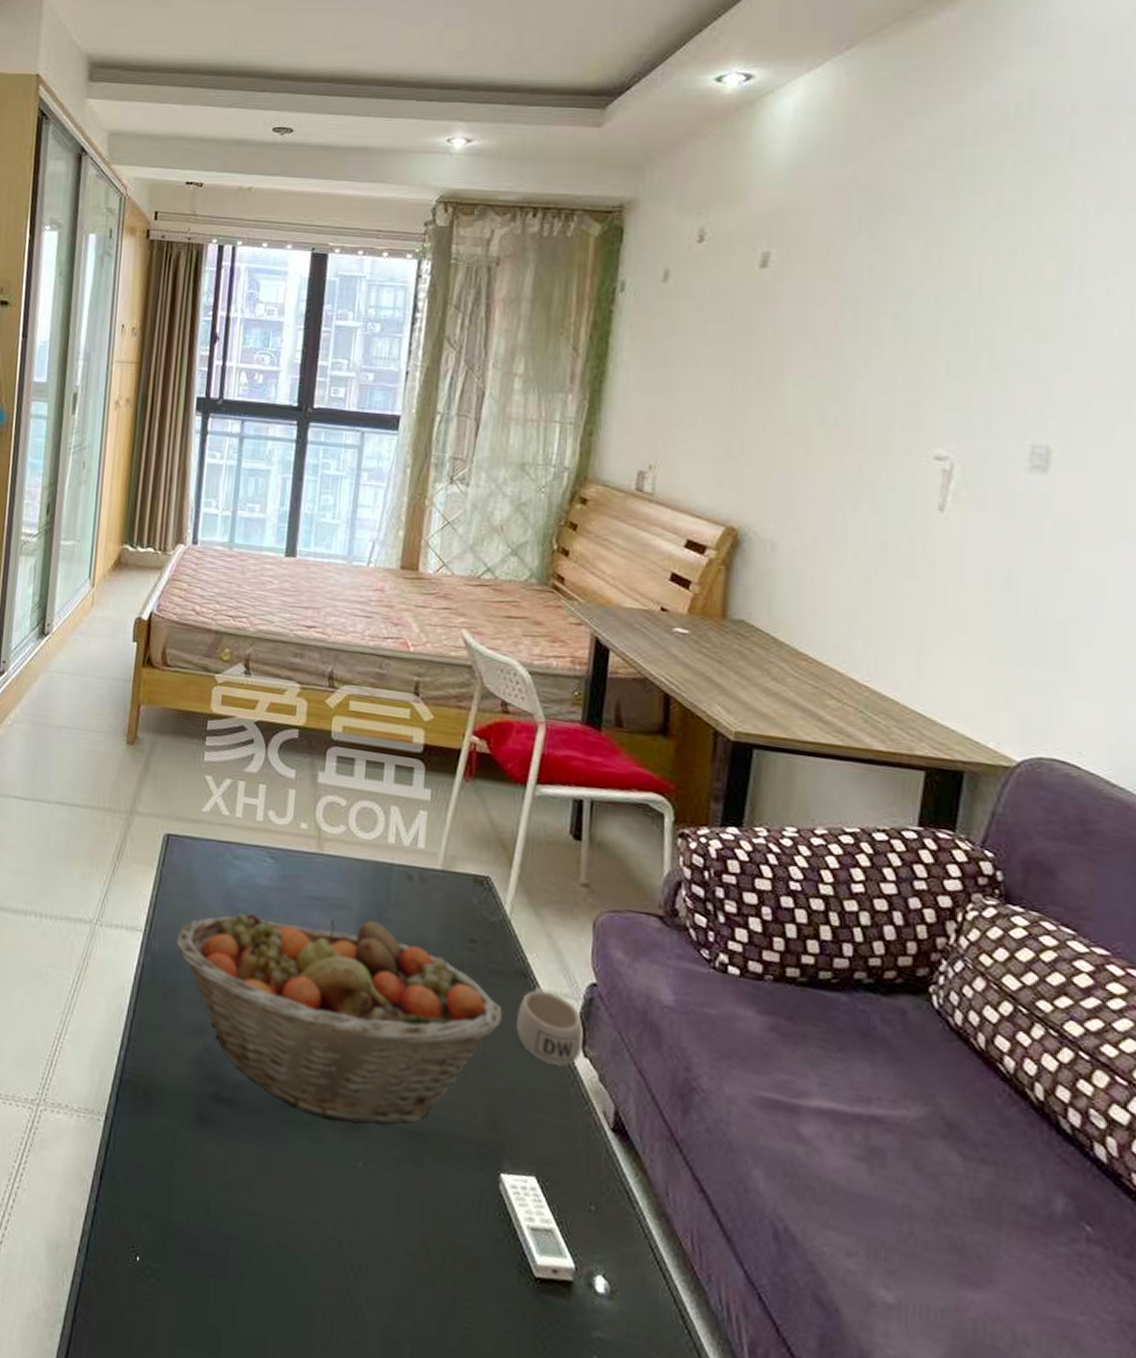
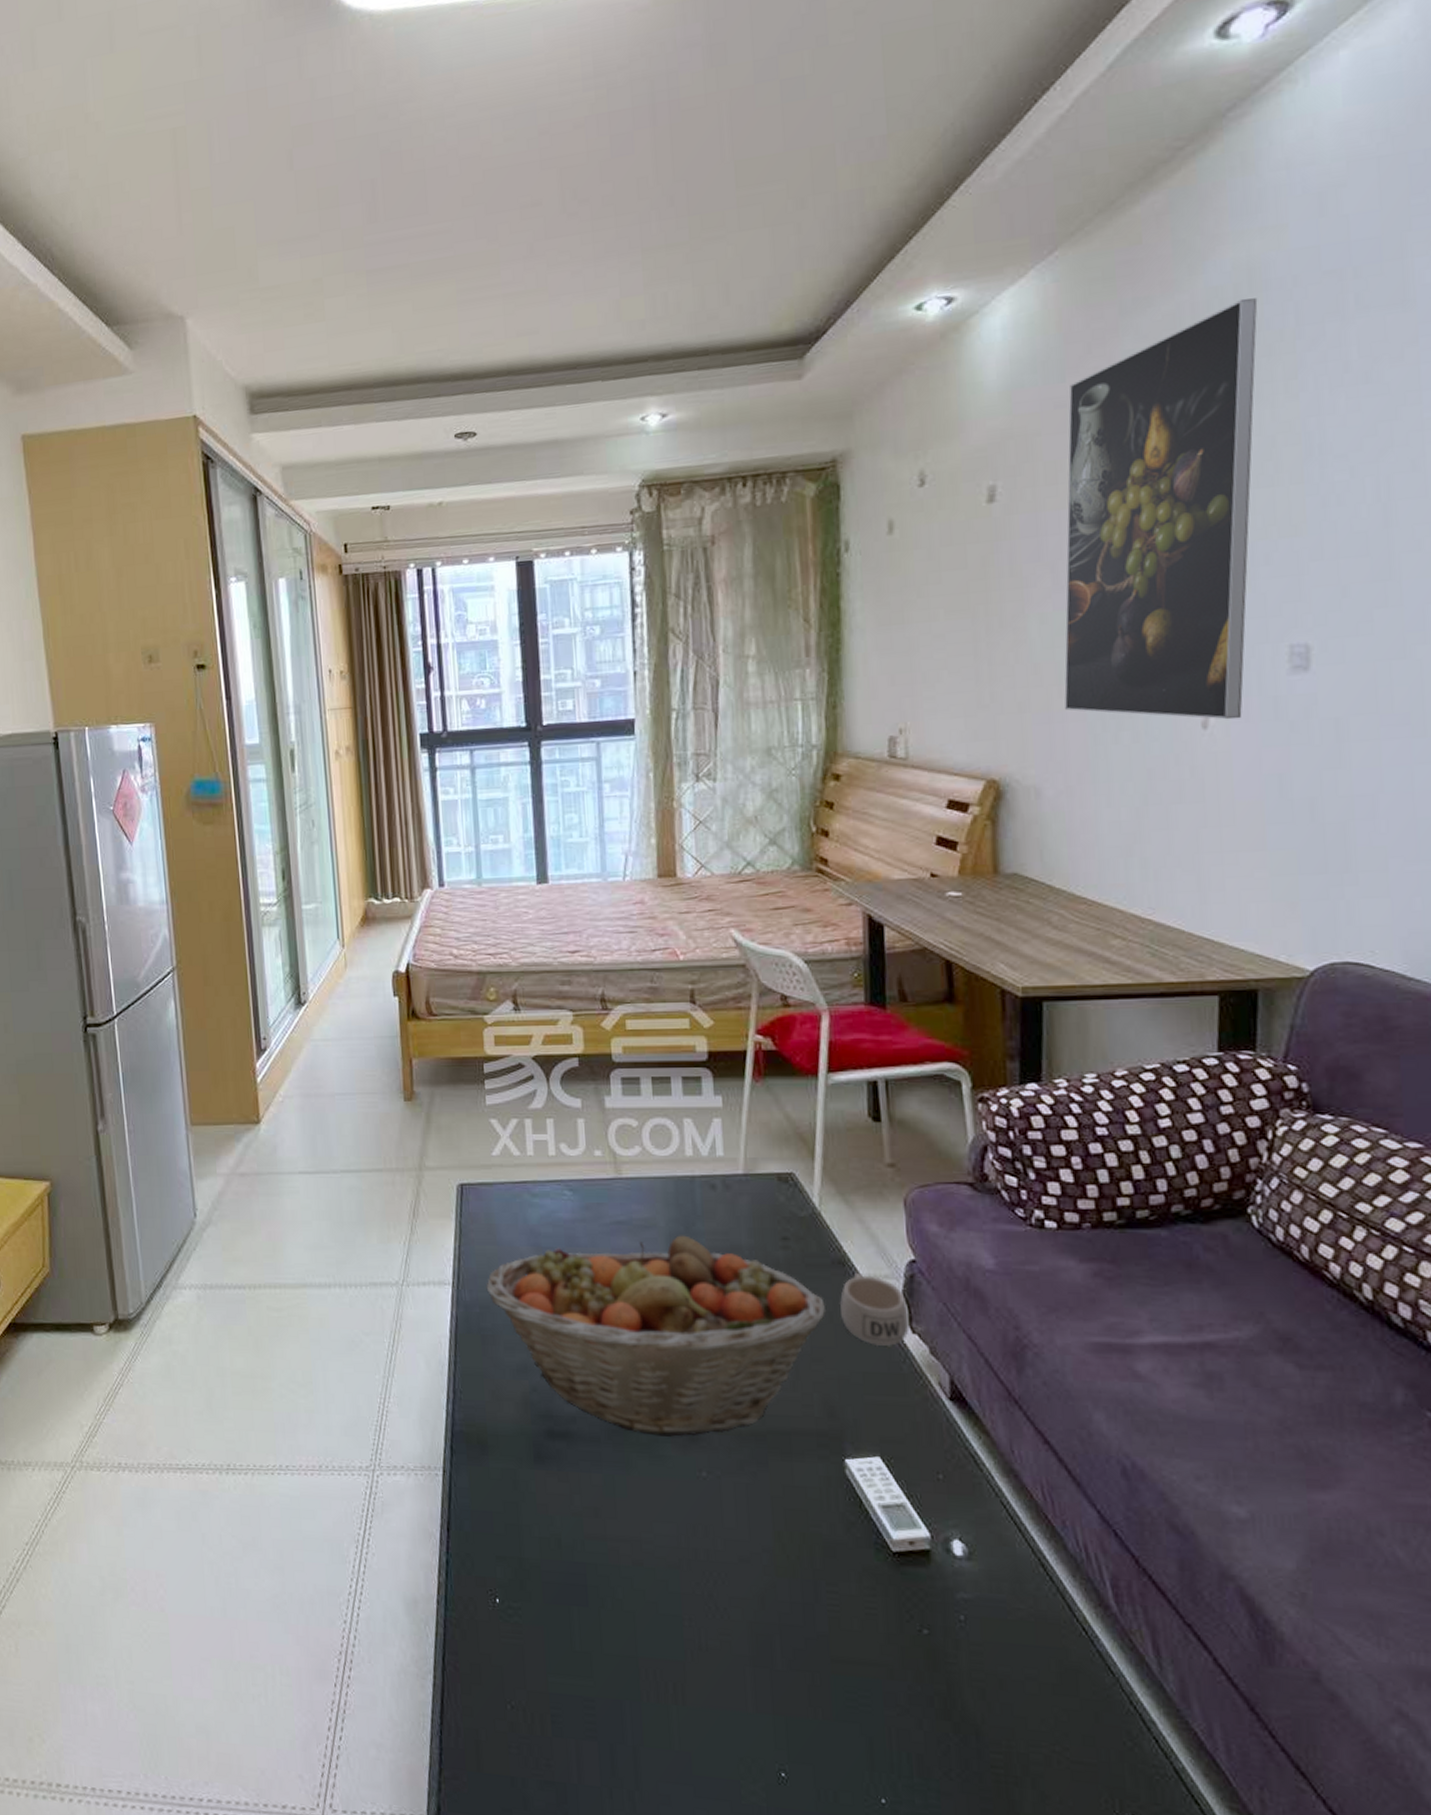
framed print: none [808,117,1037,508] -> present [1064,298,1258,720]

